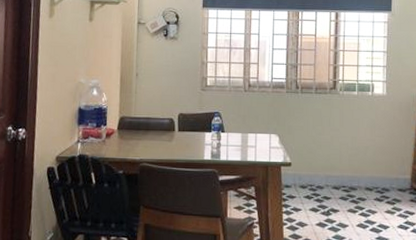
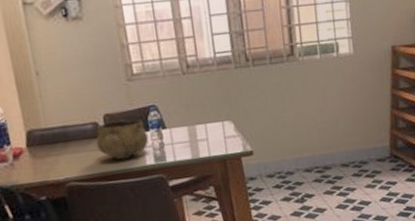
decorative bowl: none [169,120,210,152] -> present [96,119,149,160]

